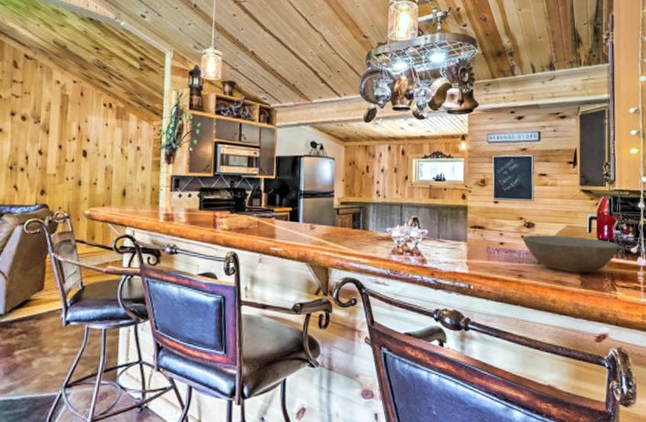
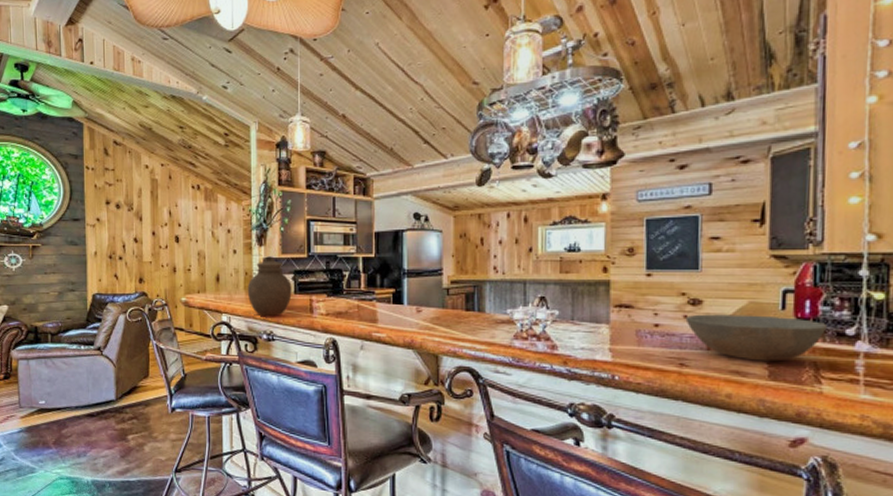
jar: none [153,174,197,231] -> present [247,256,292,317]

